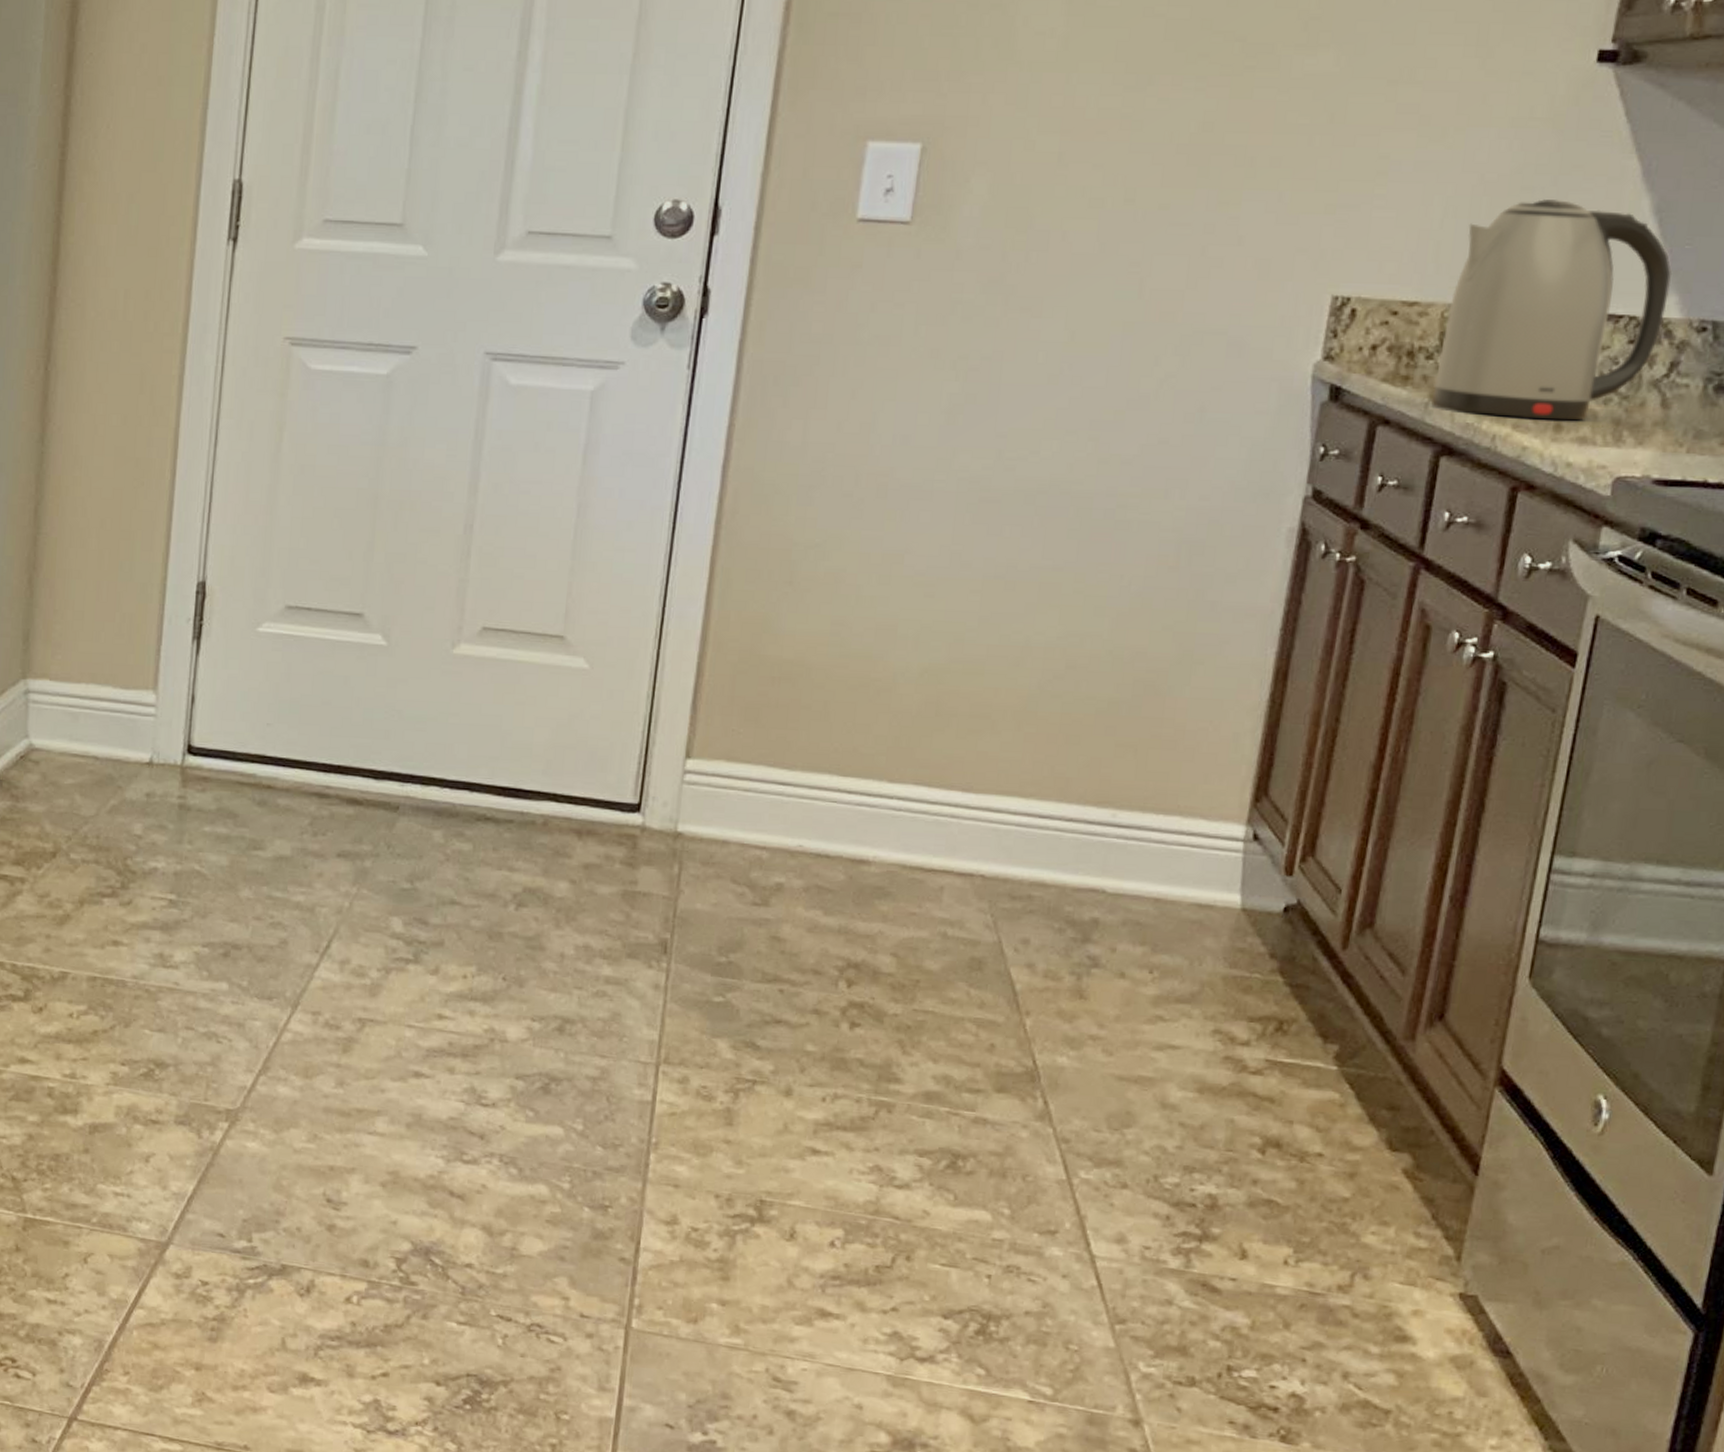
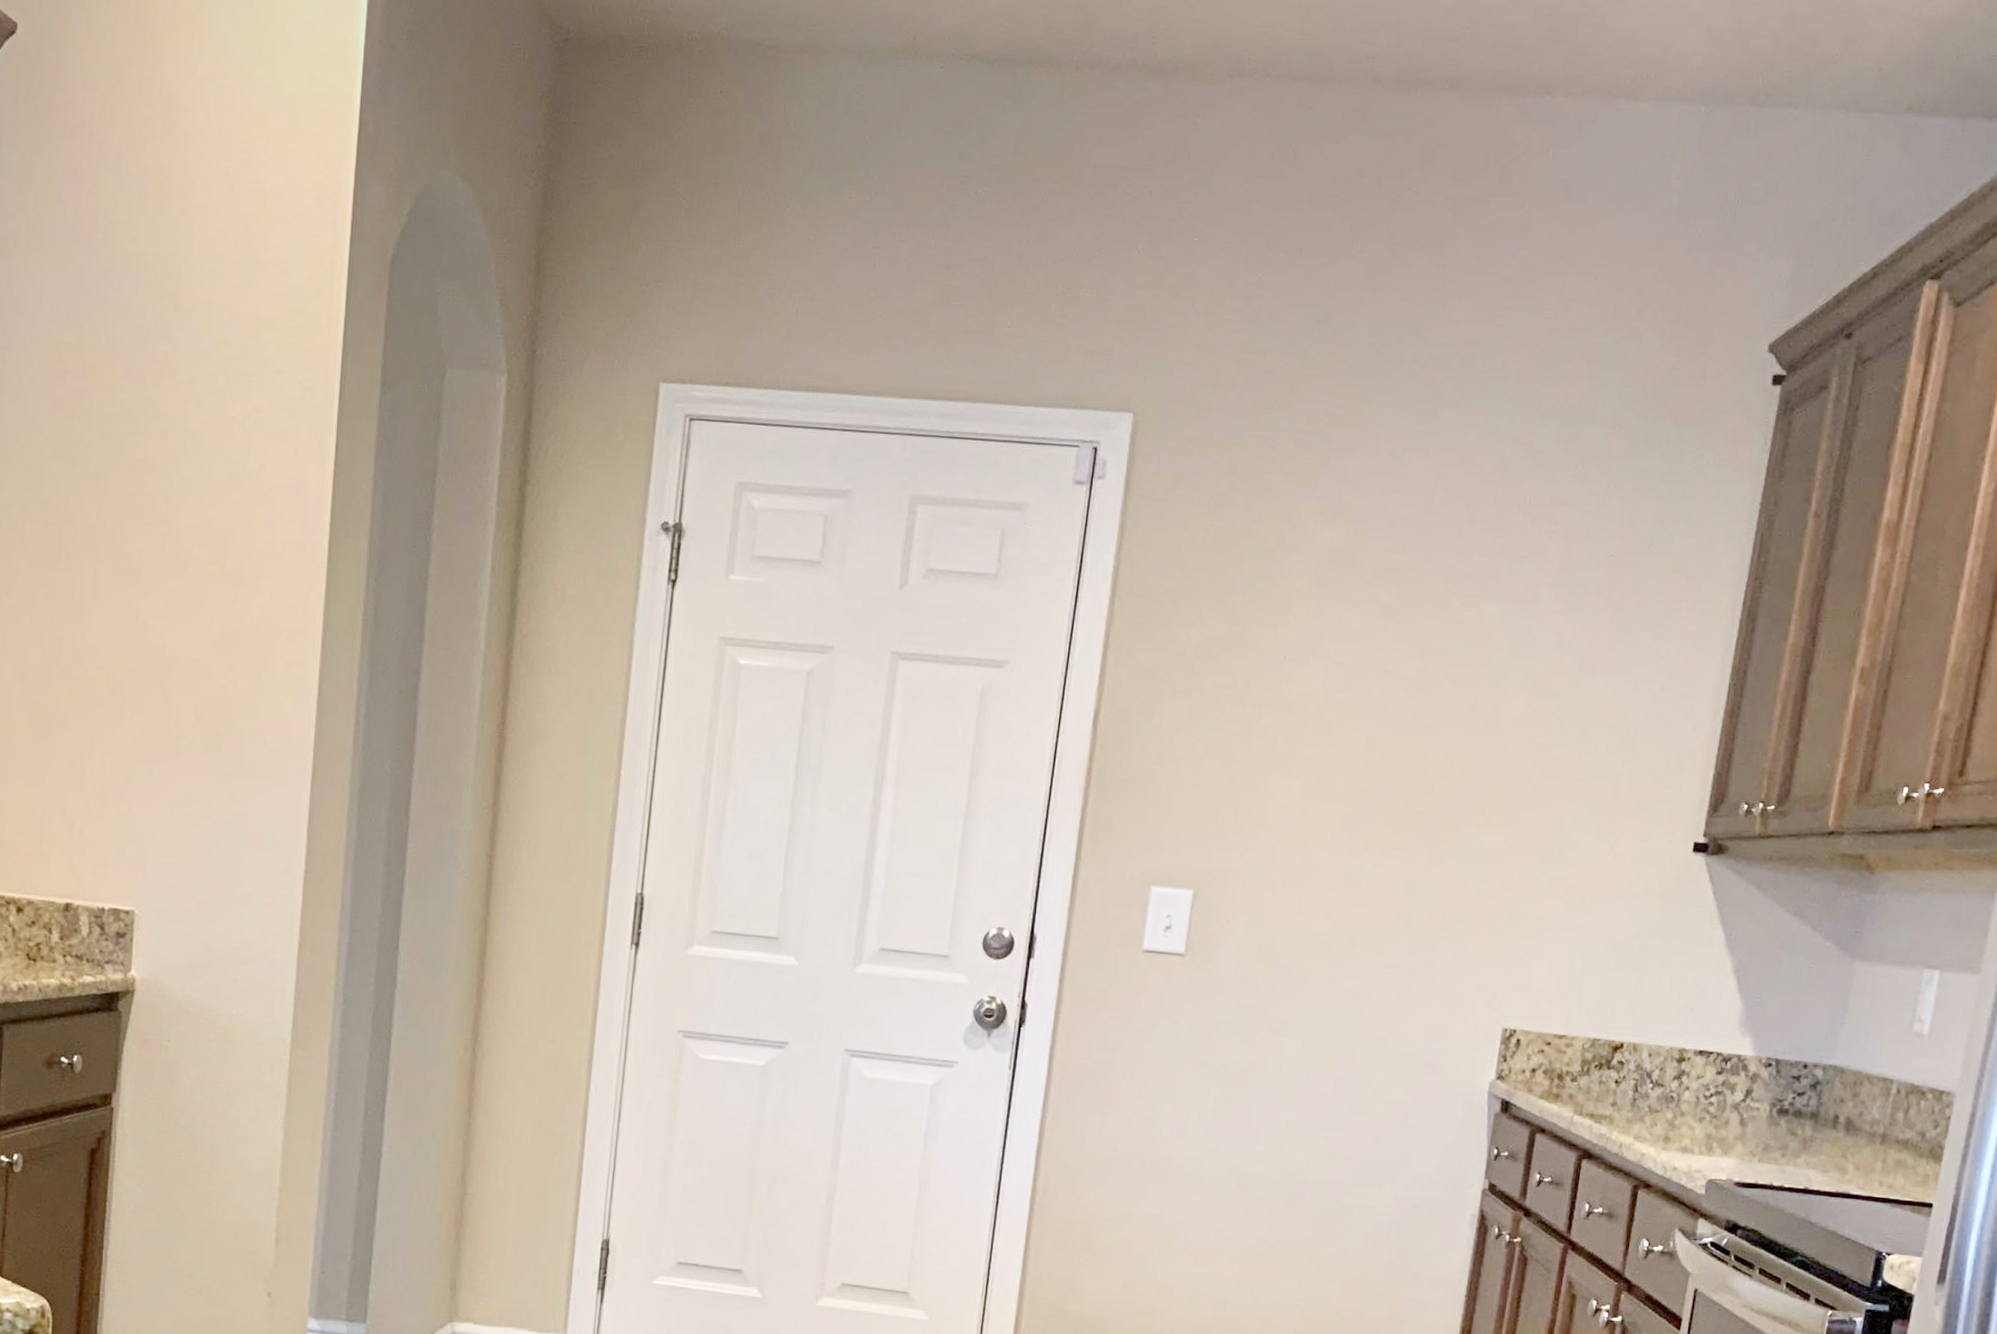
kettle: present [1431,199,1673,421] -> none [1575,958,1747,1134]

